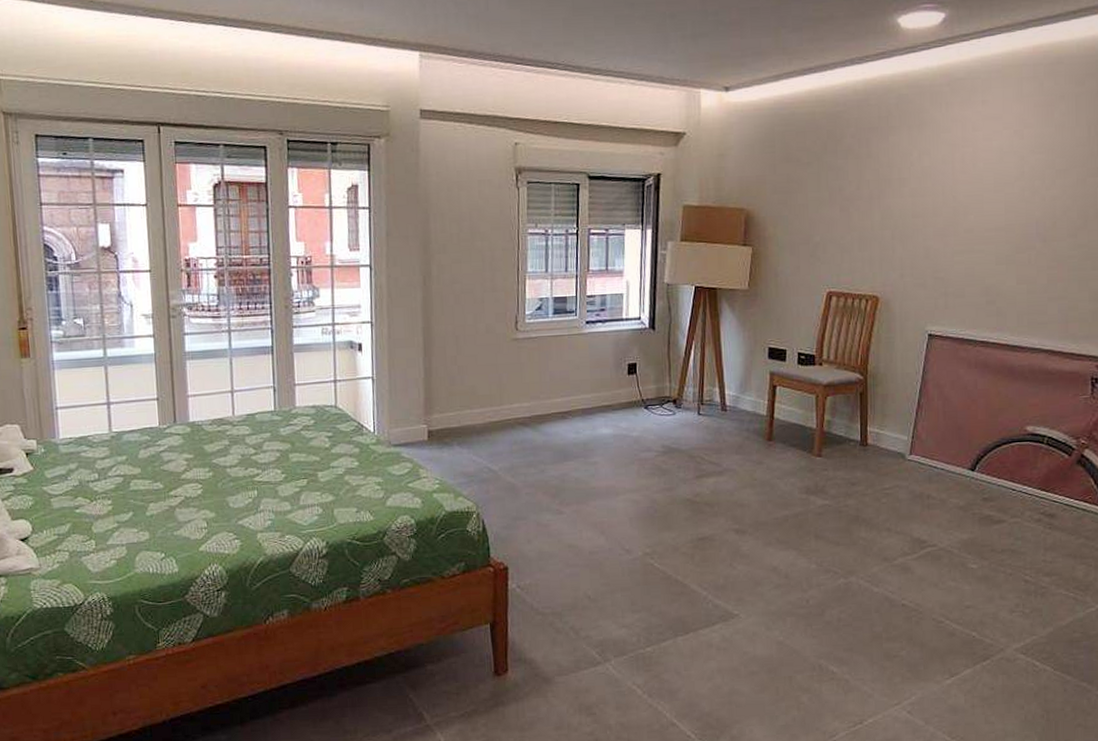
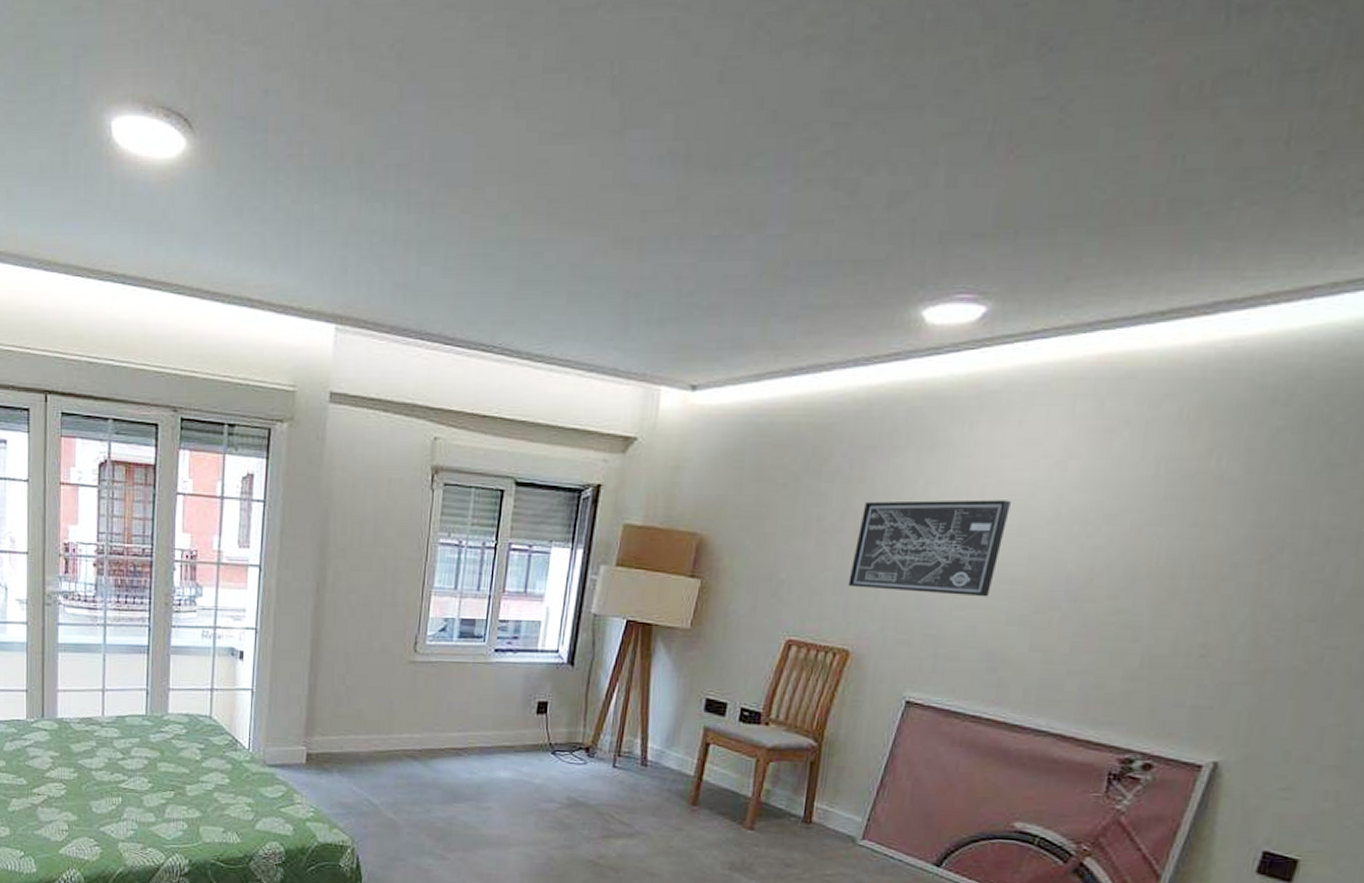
wall art: none [870,164,986,244] -> present [848,500,1011,597]

